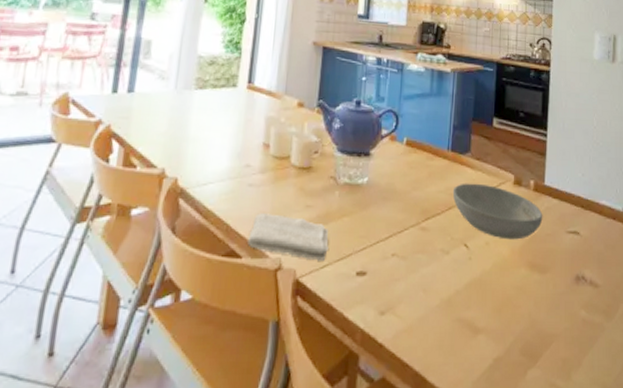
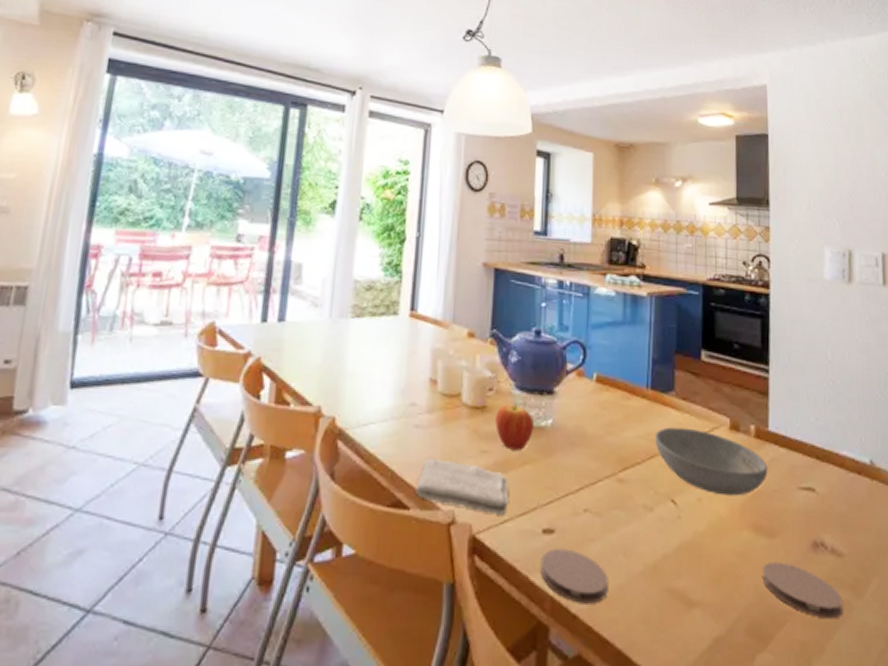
fruit: none [319,163,352,205] -> present [495,402,534,451]
coaster: none [353,288,410,334] -> present [540,548,608,604]
coaster: none [534,294,598,339] -> present [762,562,844,619]

